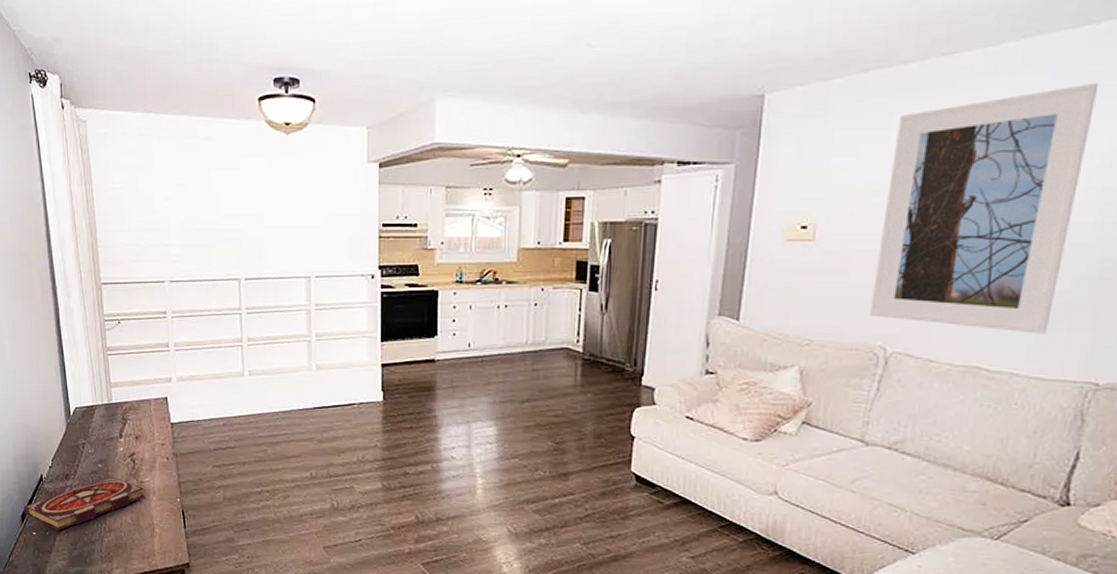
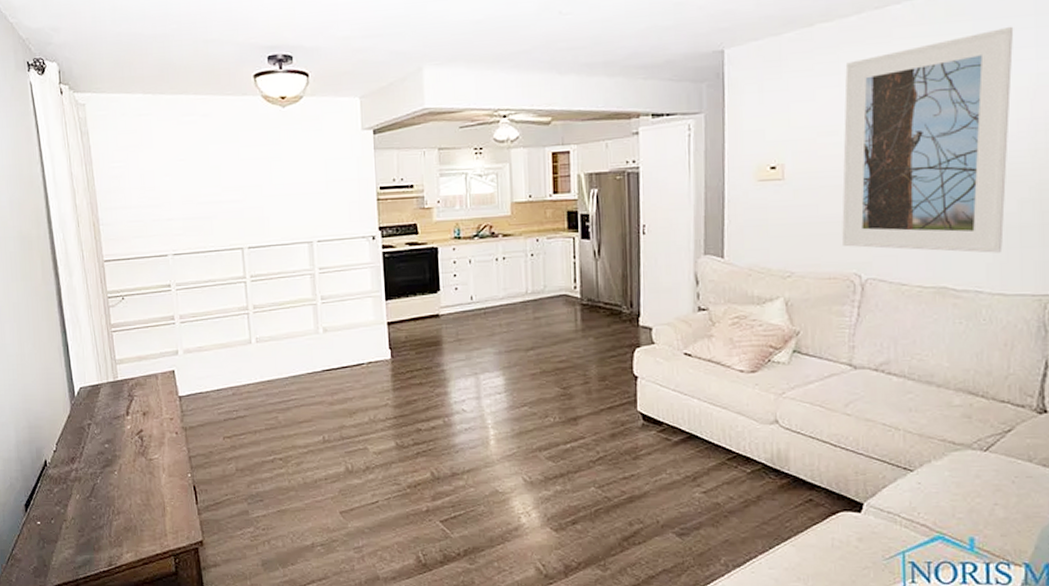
book: present [23,476,145,531] -> none [27,456,154,518]

